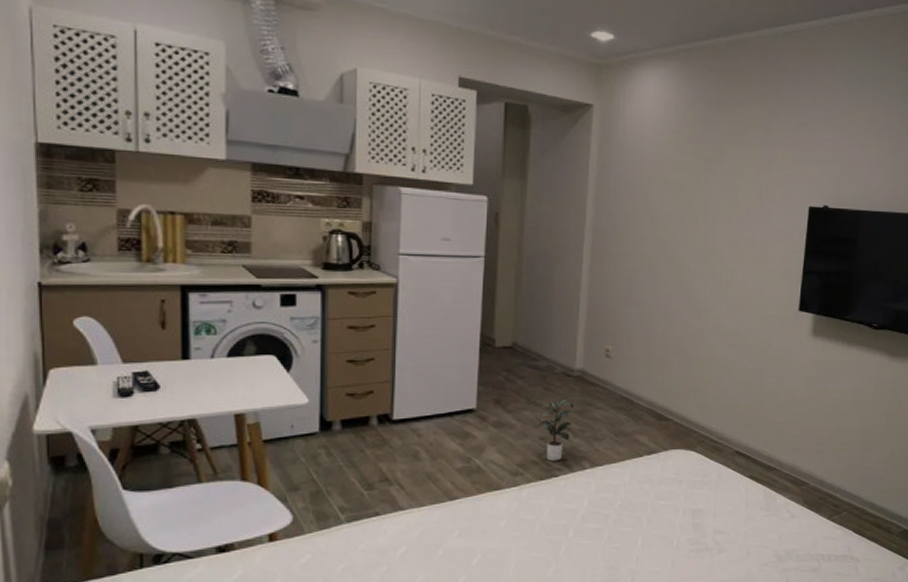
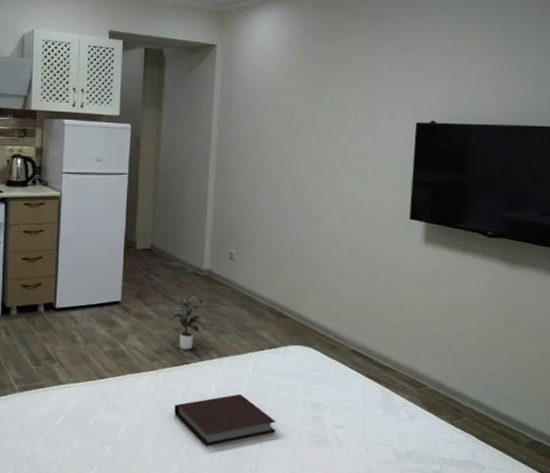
notebook: none [541,505,654,564] -> present [175,394,276,445]

